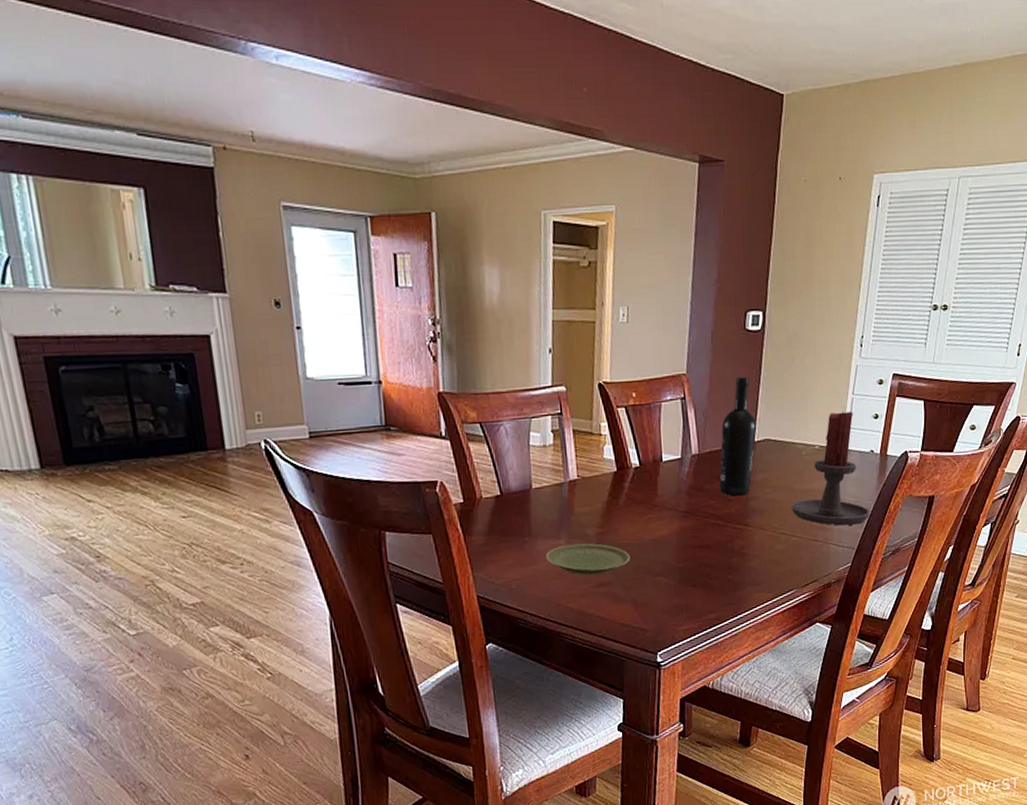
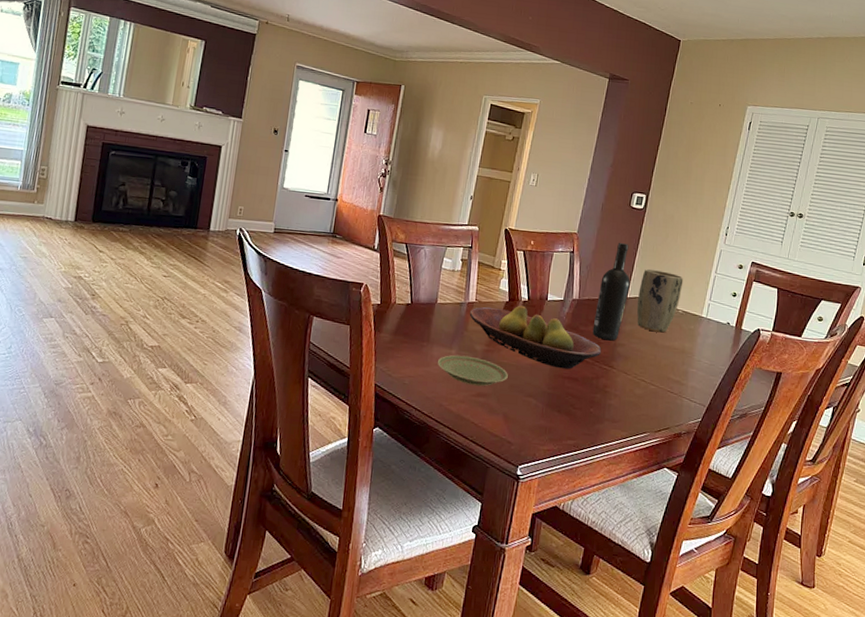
fruit bowl: none [573,473,733,538] -> present [469,305,602,370]
plant pot: none [766,402,817,476] -> present [636,268,684,333]
candle holder: present [790,411,870,526] -> none [652,285,723,385]

